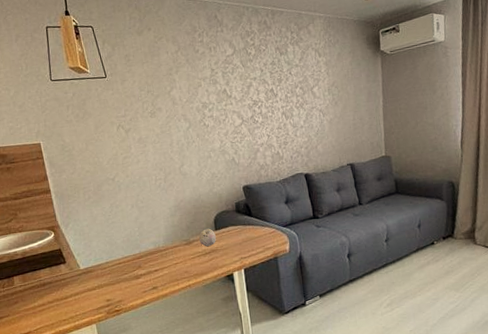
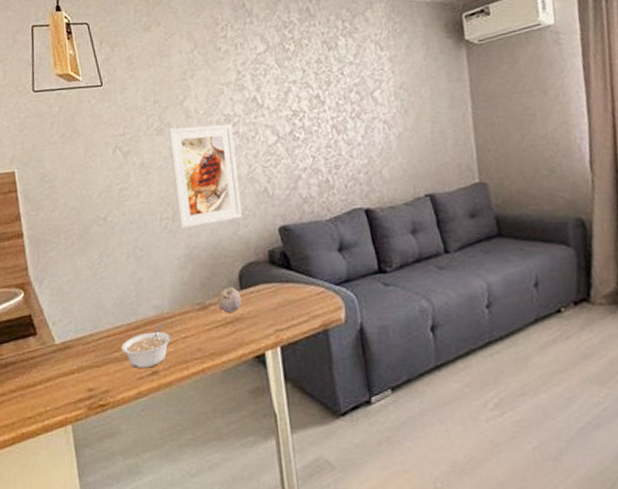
legume: none [129,255,166,286] -> present [121,324,171,369]
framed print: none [159,109,216,187] -> present [168,124,242,229]

